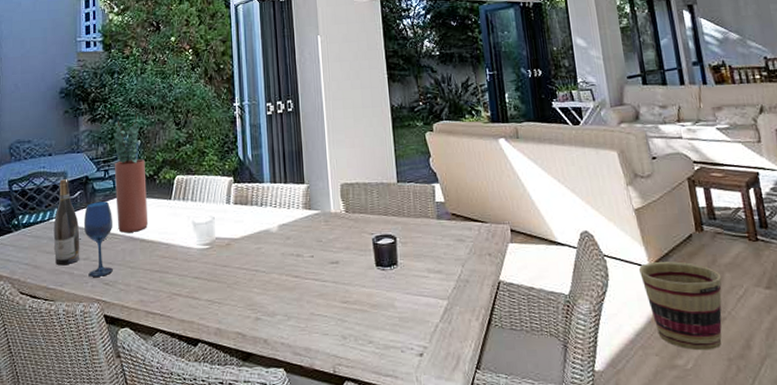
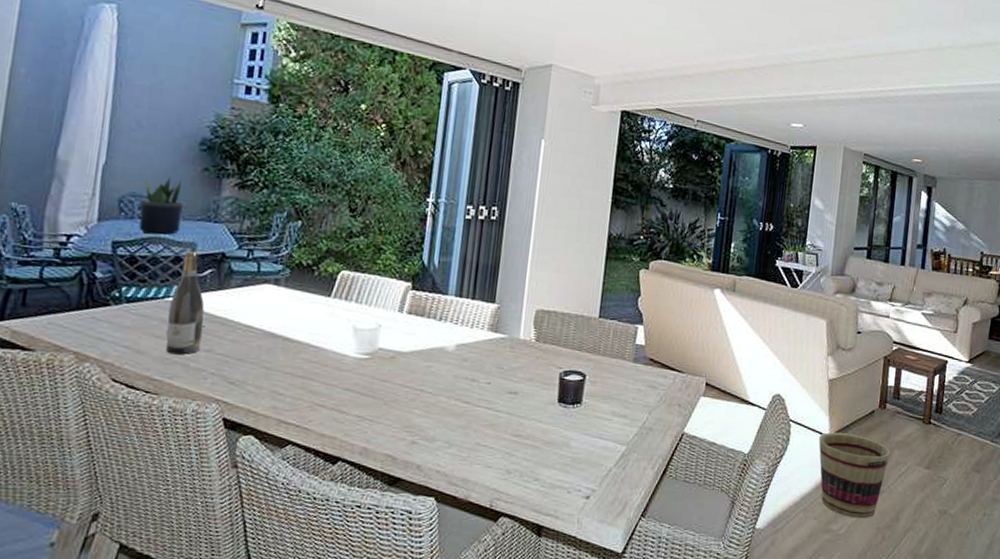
planter: none [23,123,55,170] -> present [139,175,185,235]
wineglass: present [83,201,114,277] -> none [209,285,252,374]
vase: present [114,113,149,233] -> none [255,188,304,328]

